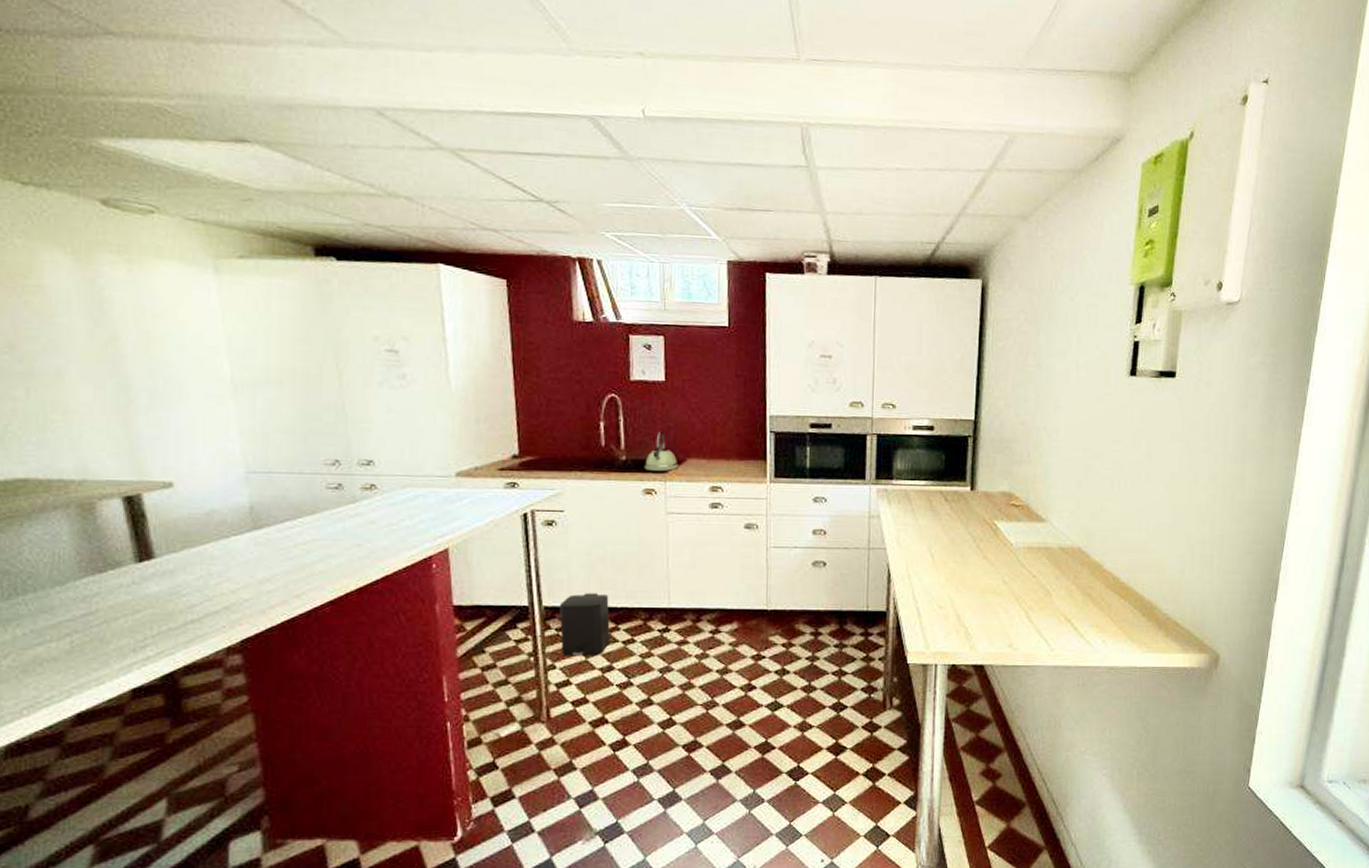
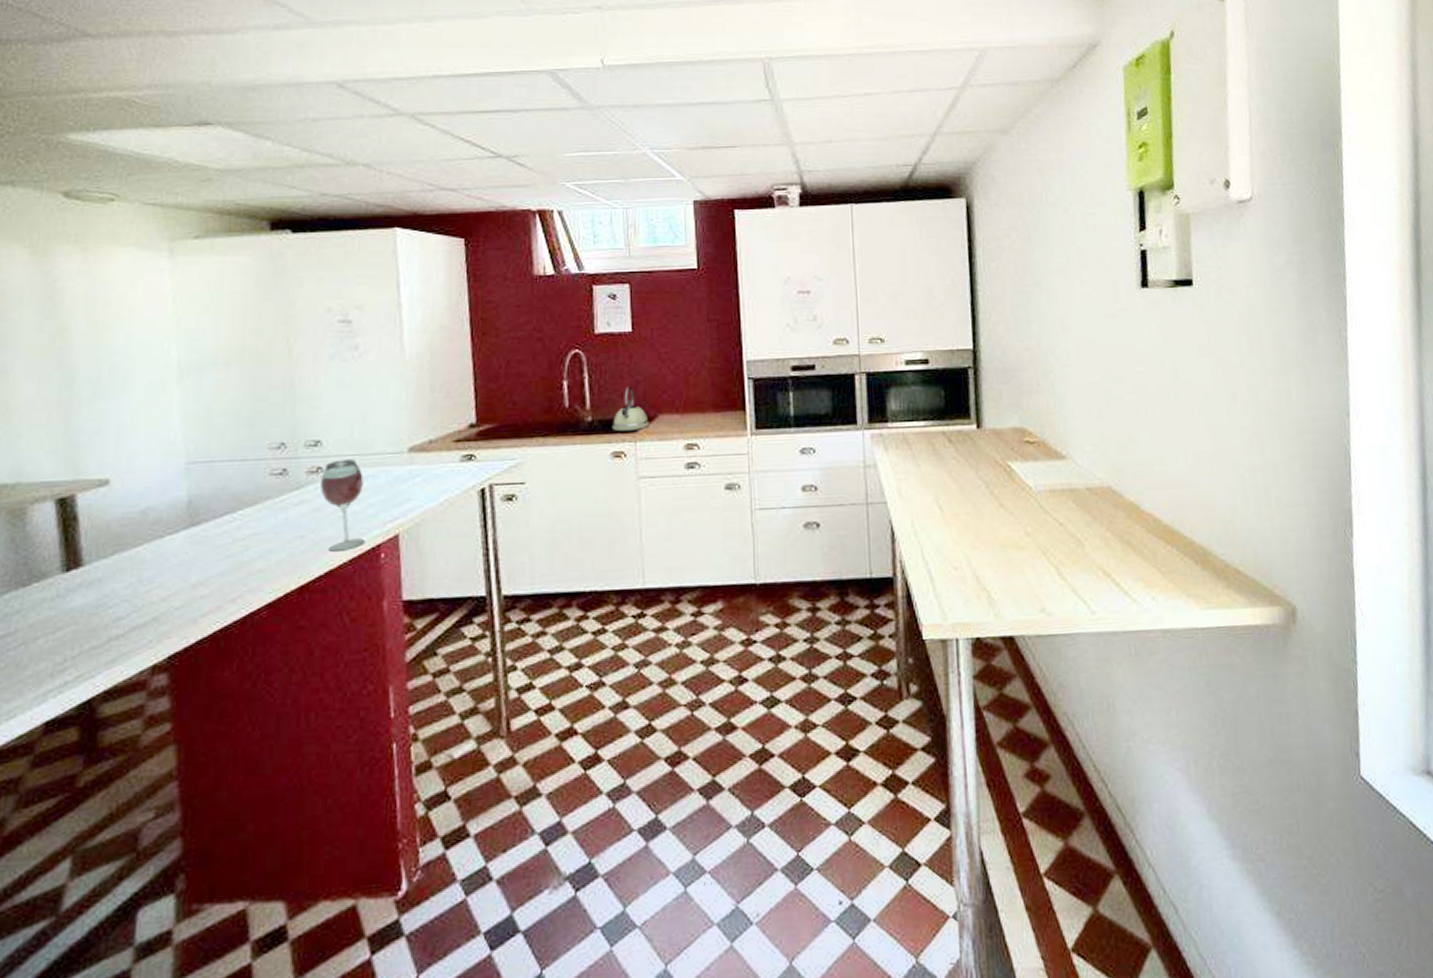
wineglass: none [373,479,418,561] -> present [319,459,365,553]
pedal bin: present [559,593,610,655] -> none [520,576,578,653]

